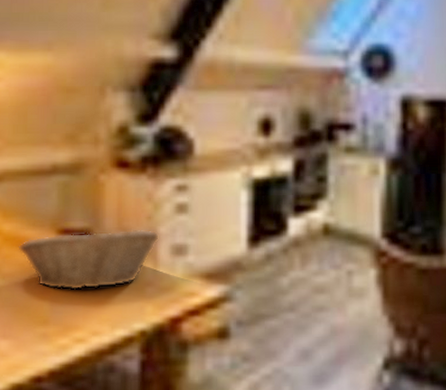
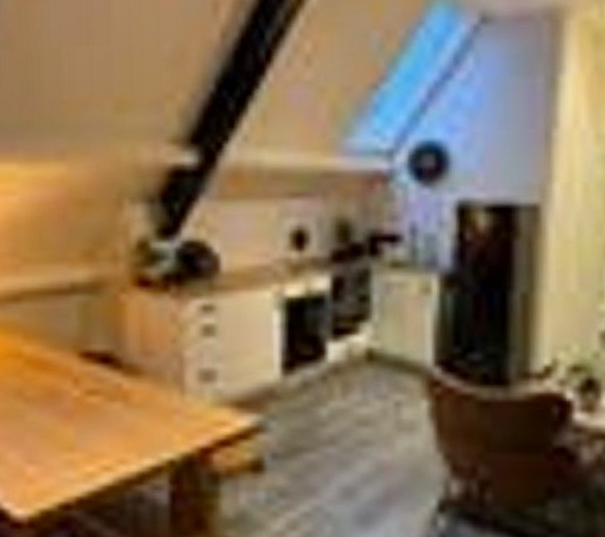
fruit basket: present [18,229,159,291] -> none [40,352,185,417]

